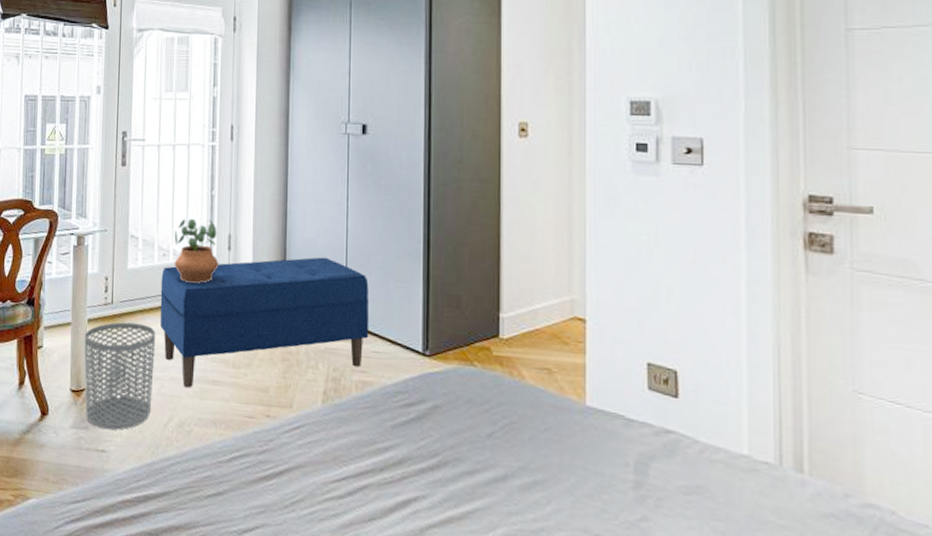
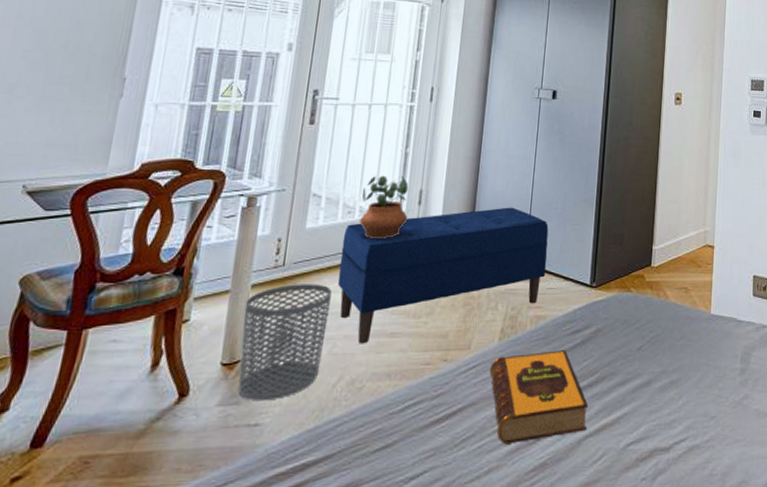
hardback book: none [315,420,431,520] -> present [489,350,589,445]

